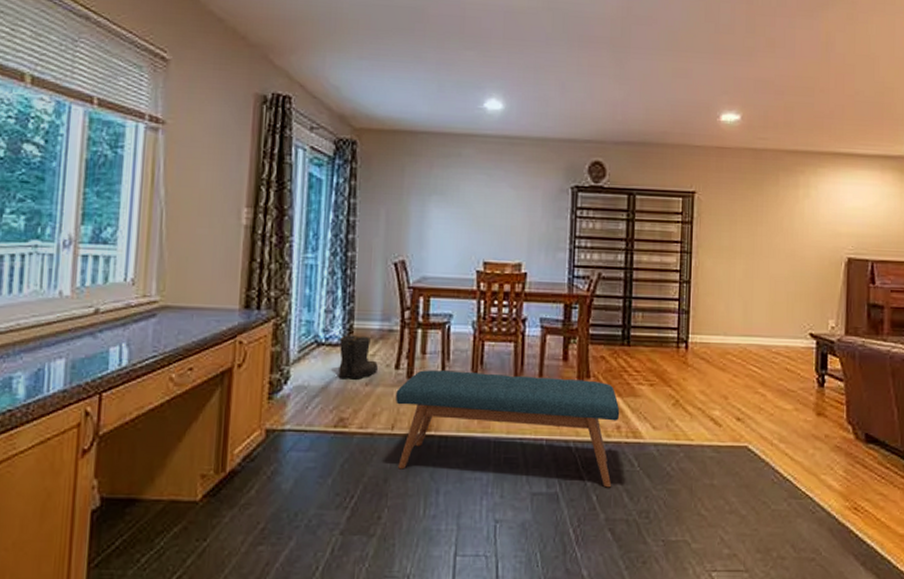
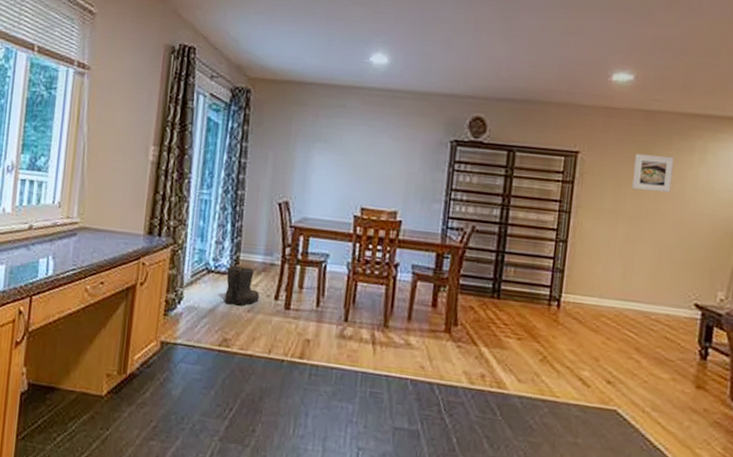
bench: present [396,370,620,488] -> none [272,303,486,433]
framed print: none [746,191,782,227] -> present [632,153,674,192]

